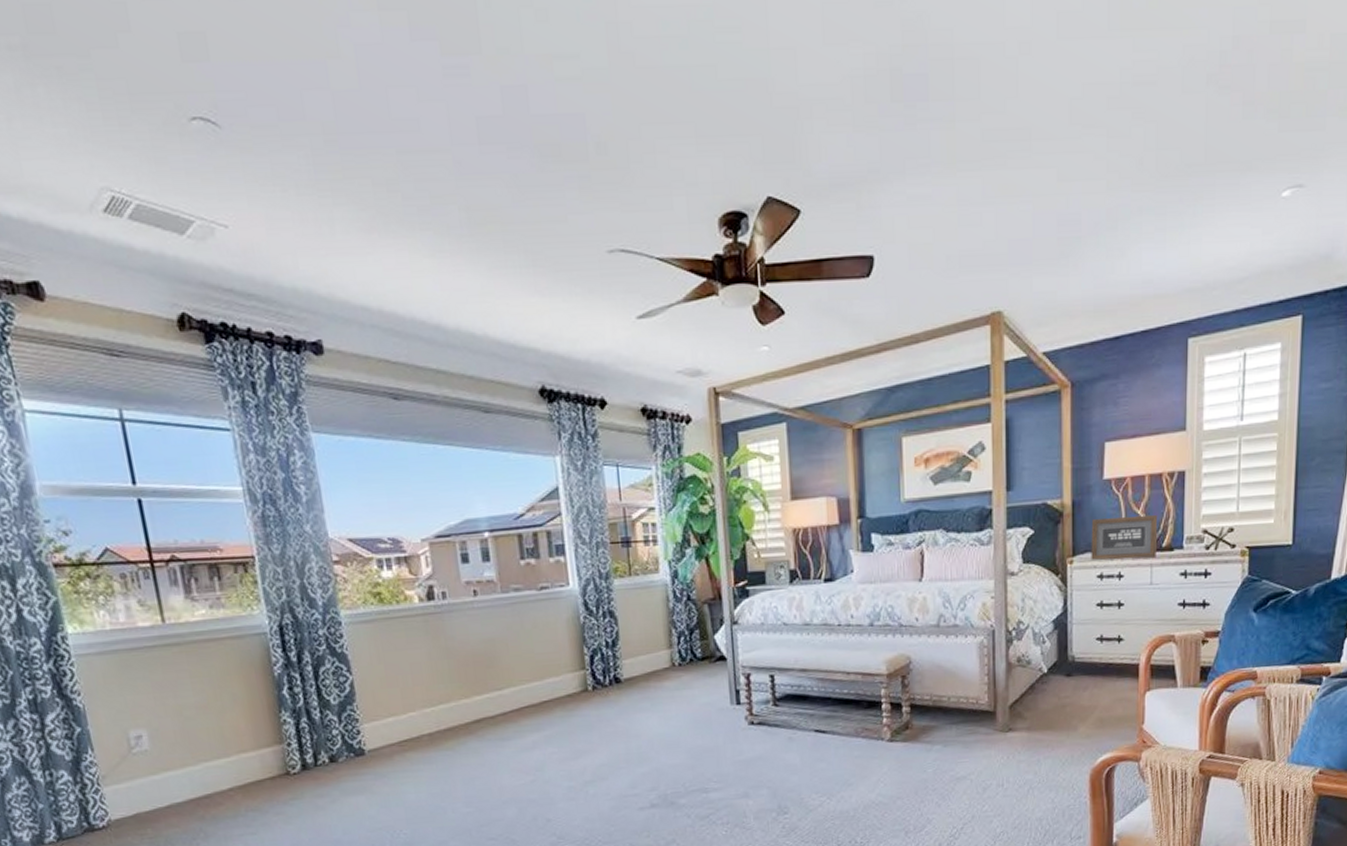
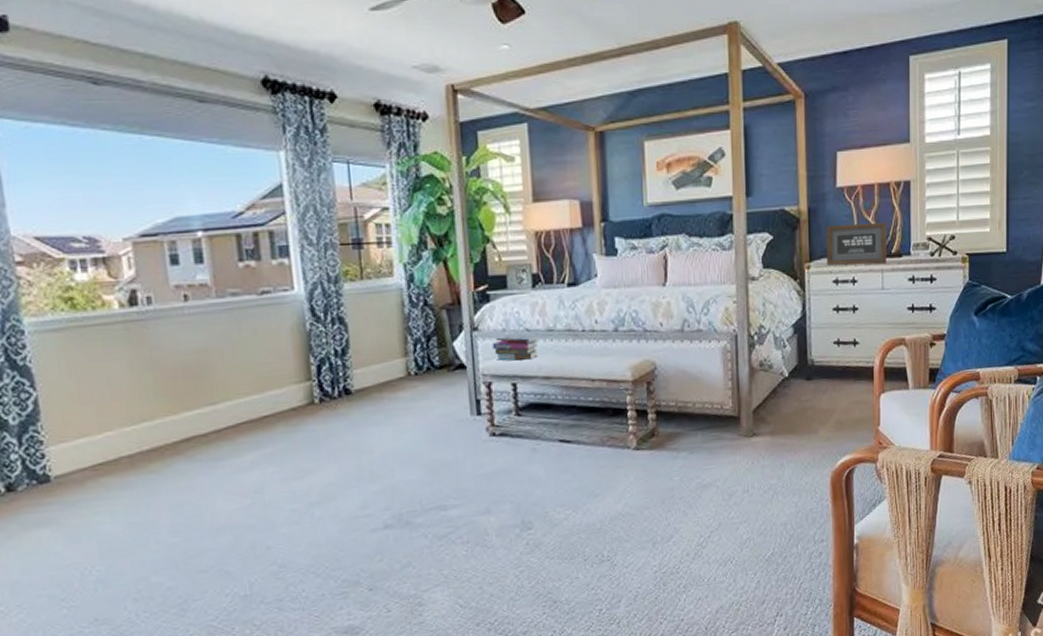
books: none [751,628,797,654] -> present [492,334,540,361]

